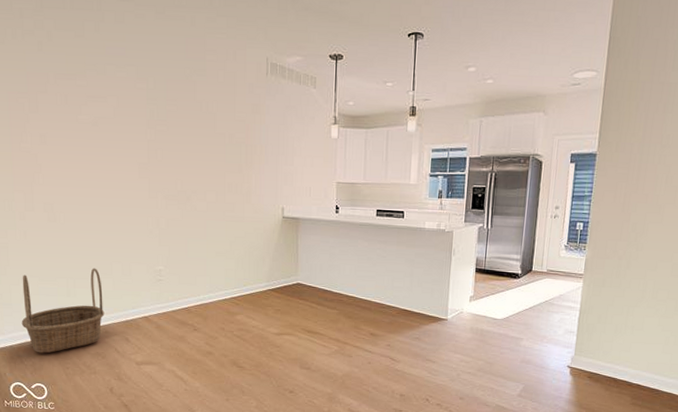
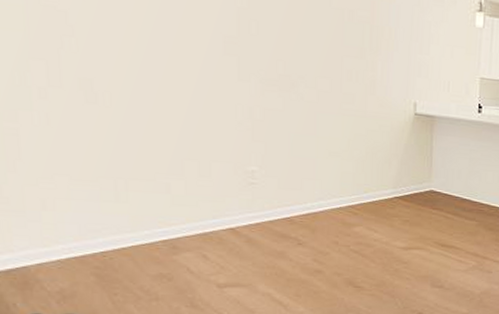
basket: present [21,268,105,354] -> none [41,166,172,276]

